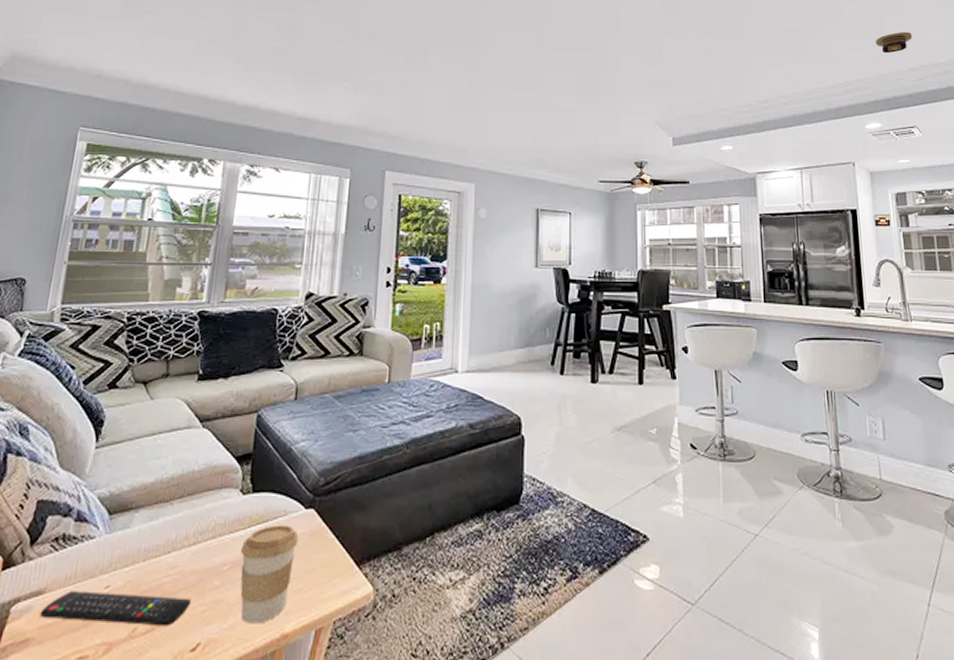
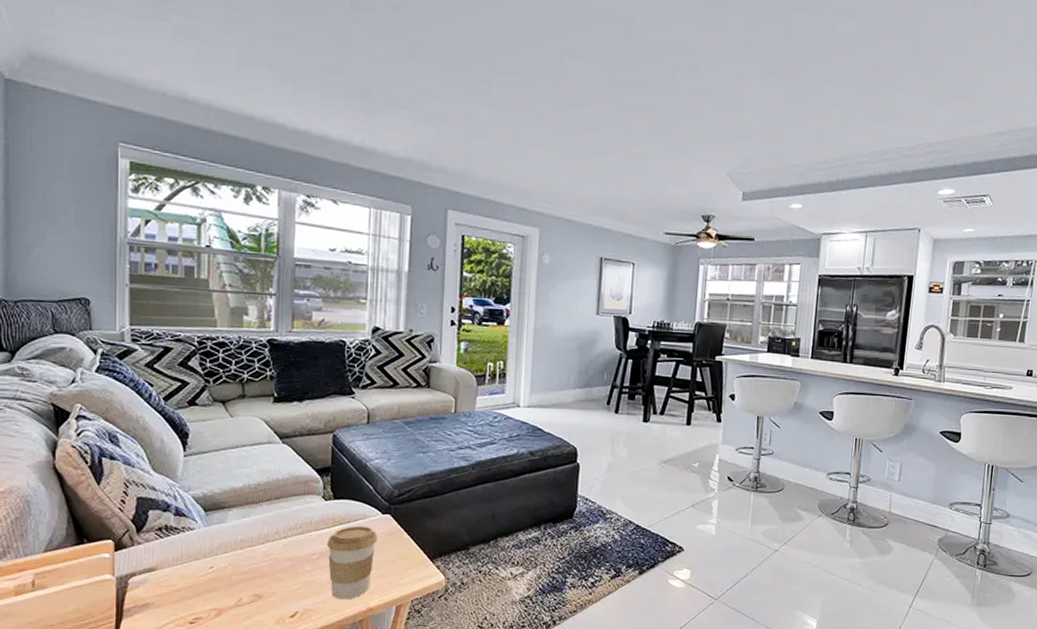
remote control: present [39,591,192,627] -> none [155,569,287,599]
recessed light: present [876,31,913,54] -> none [966,90,1006,115]

